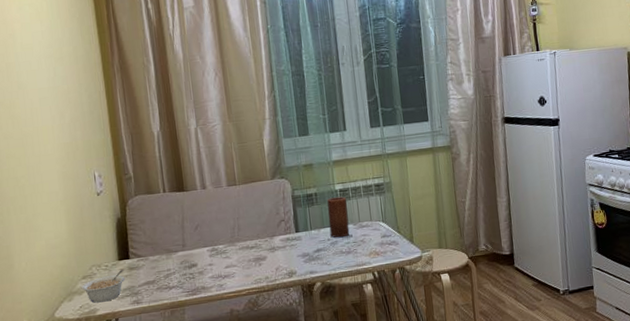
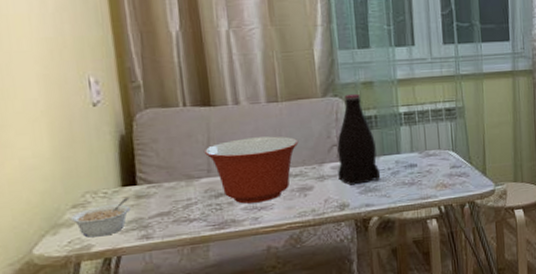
mixing bowl: none [179,214,254,273] -> present [203,136,299,204]
bottle: none [284,175,321,255] -> present [337,93,380,185]
candle: present [327,196,350,238] -> none [389,121,414,167]

